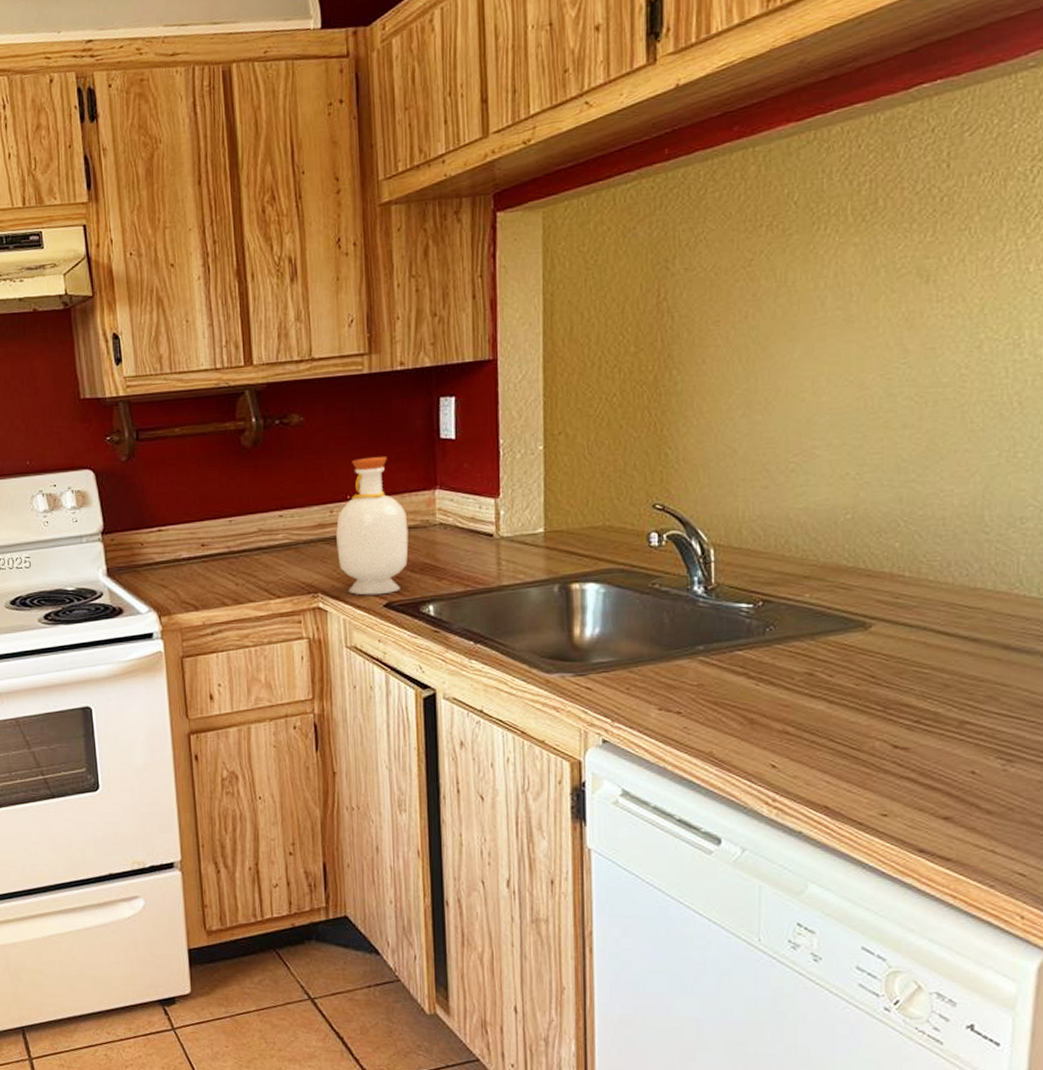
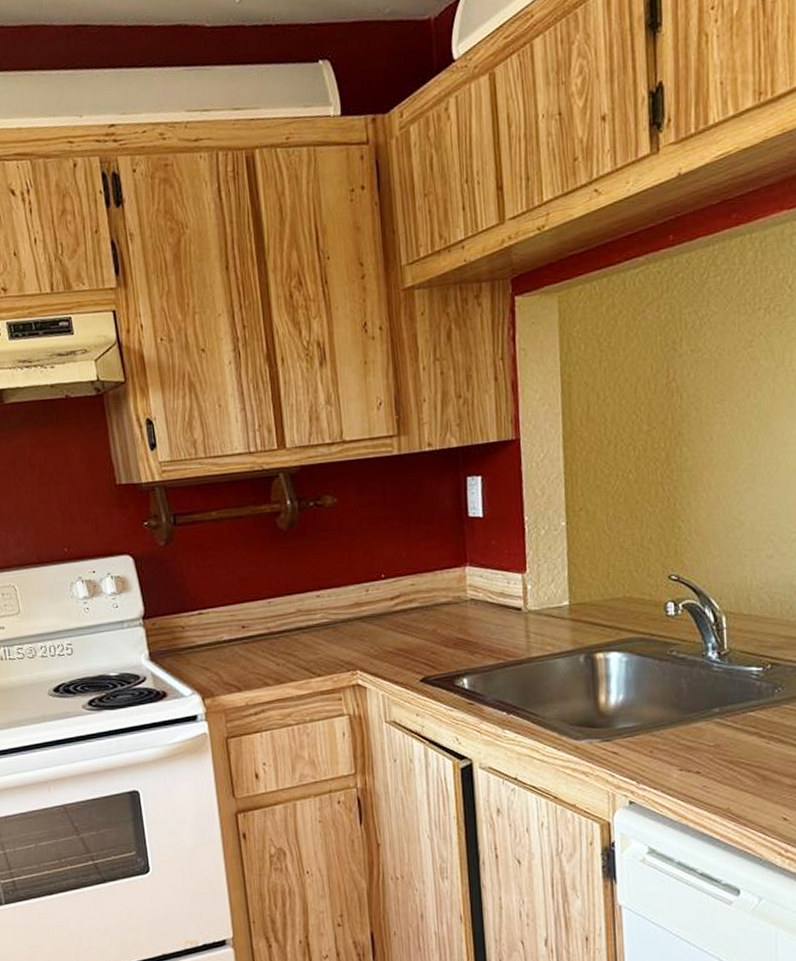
bottle: present [336,456,409,596] -> none [372,535,442,671]

